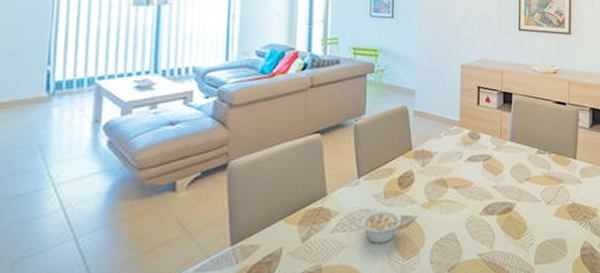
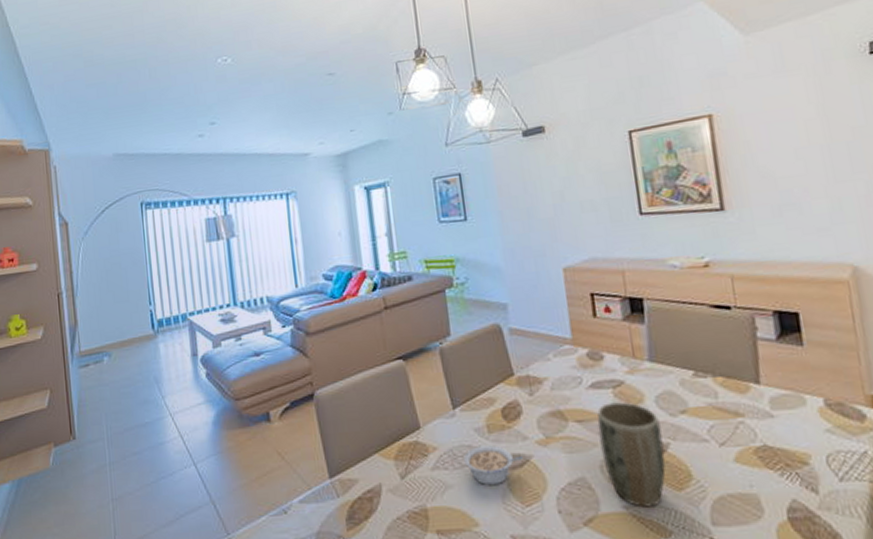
plant pot: none [469,172,511,254] -> present [597,402,666,508]

